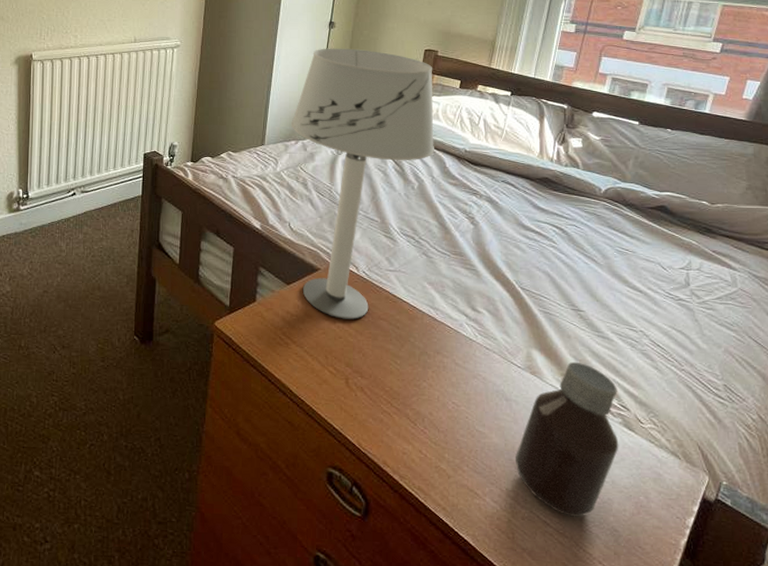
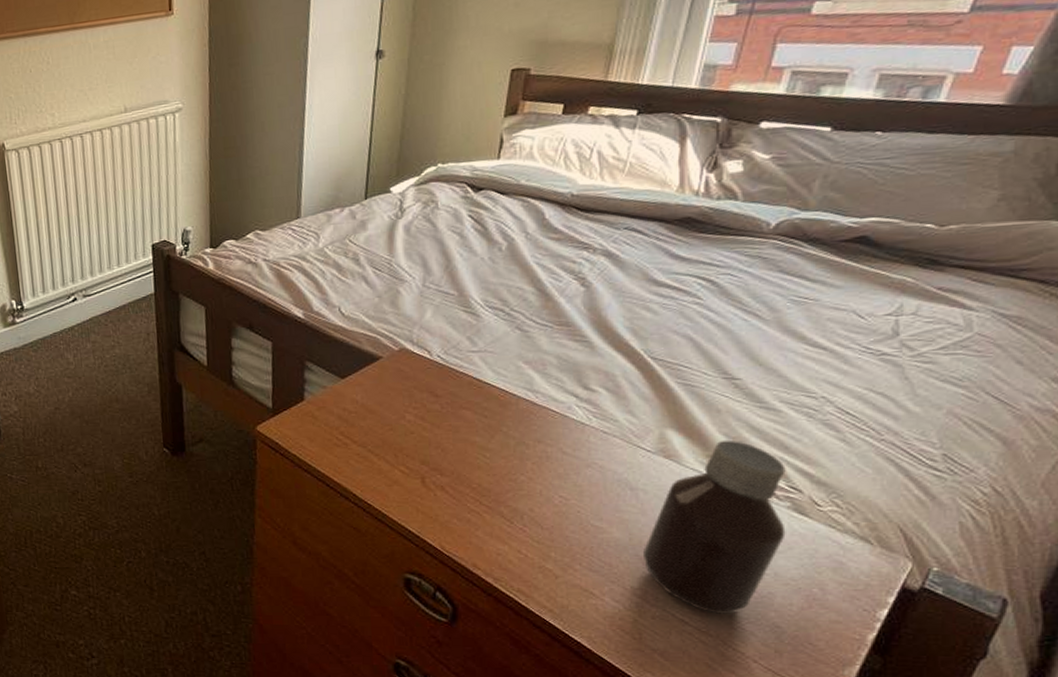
table lamp: present [291,48,435,320] -> none [333,80,530,412]

